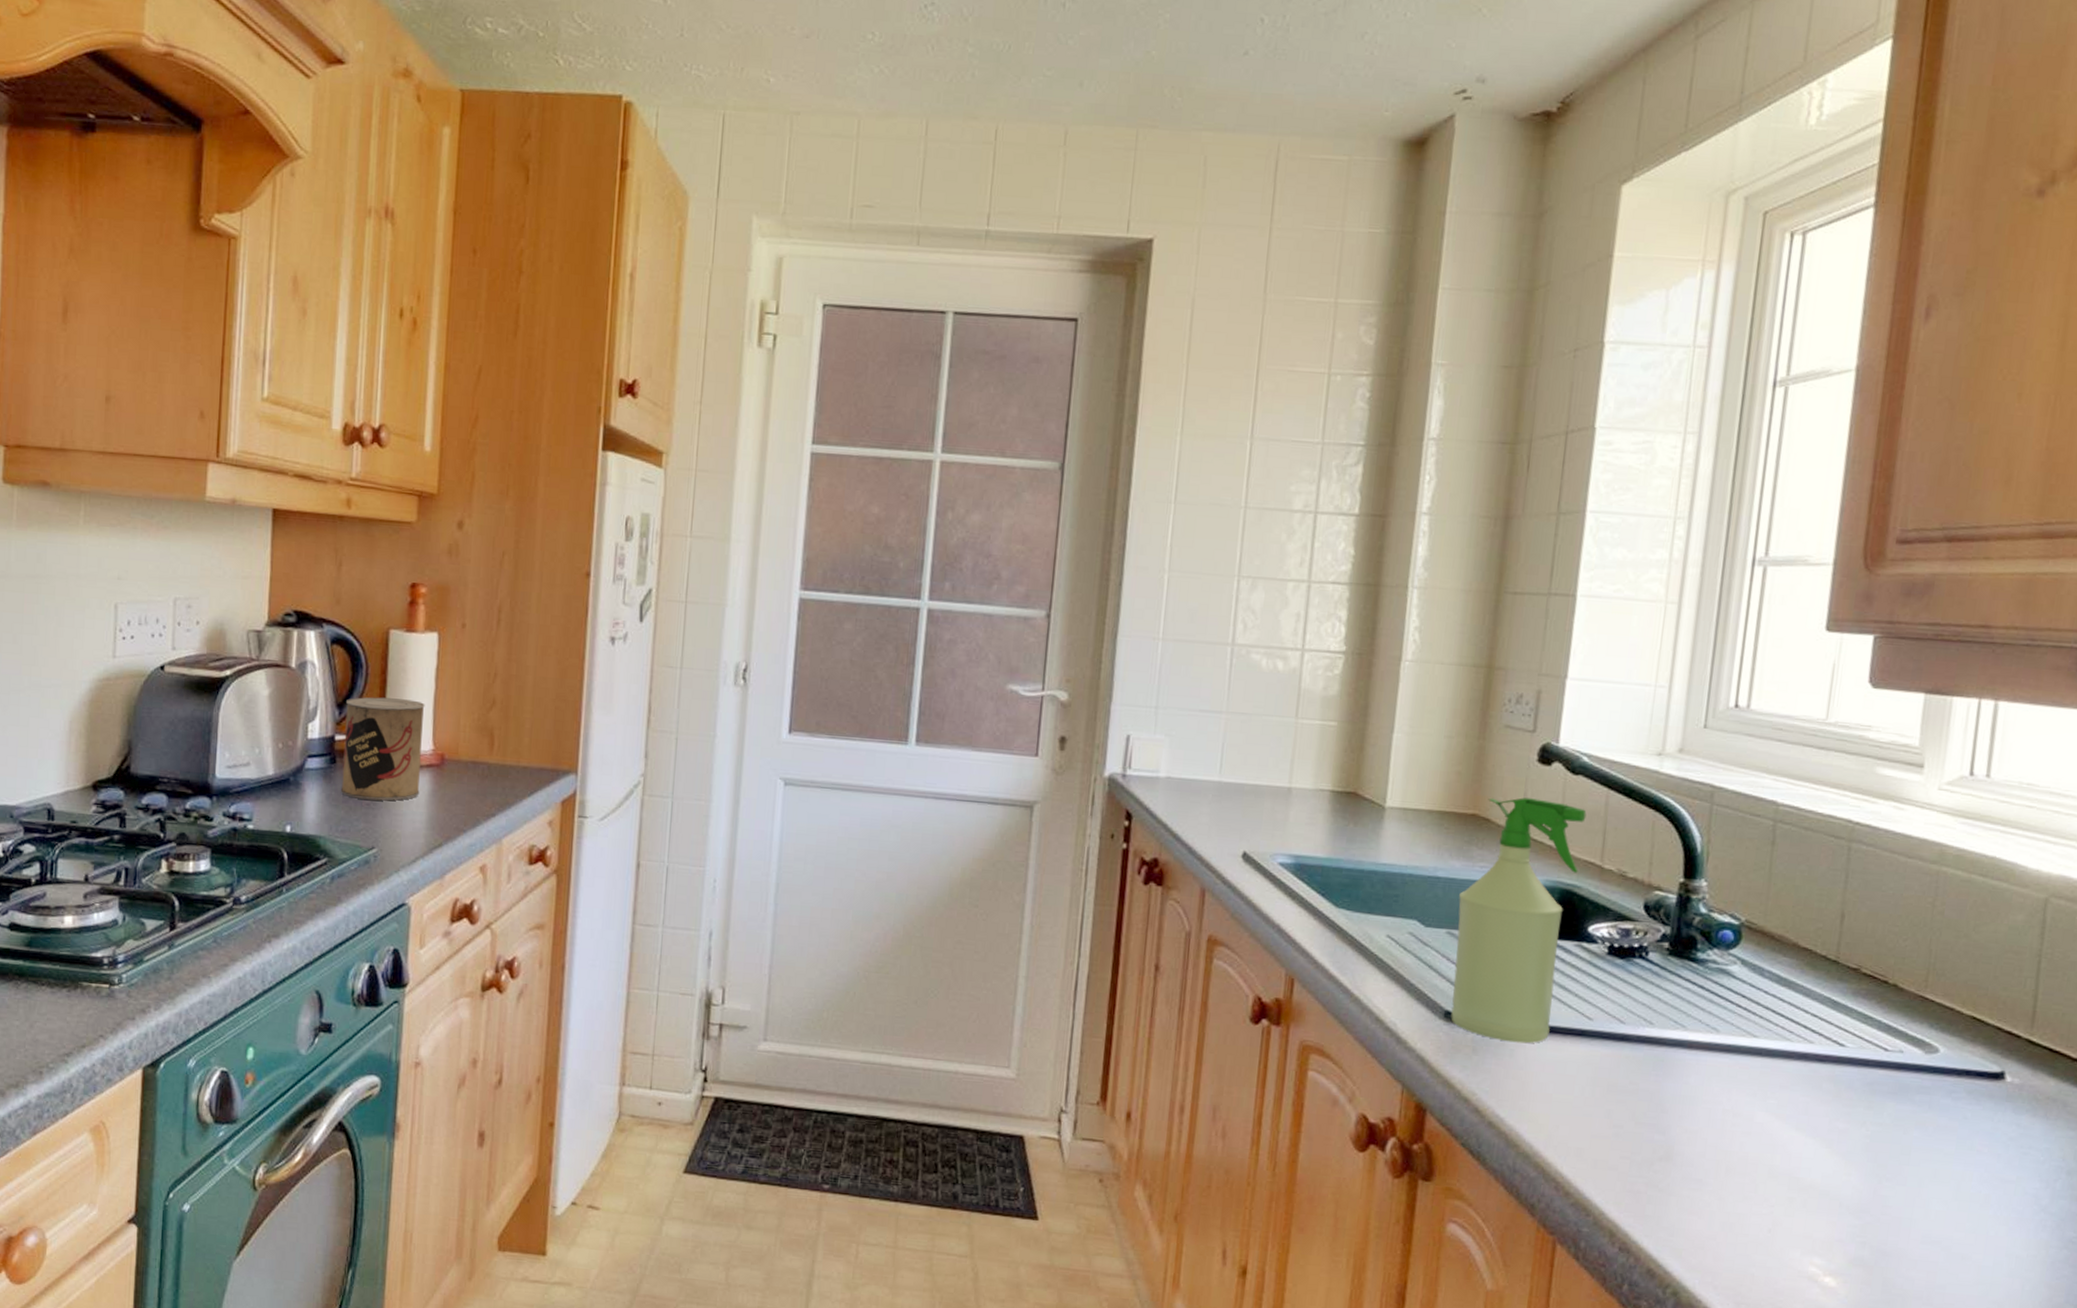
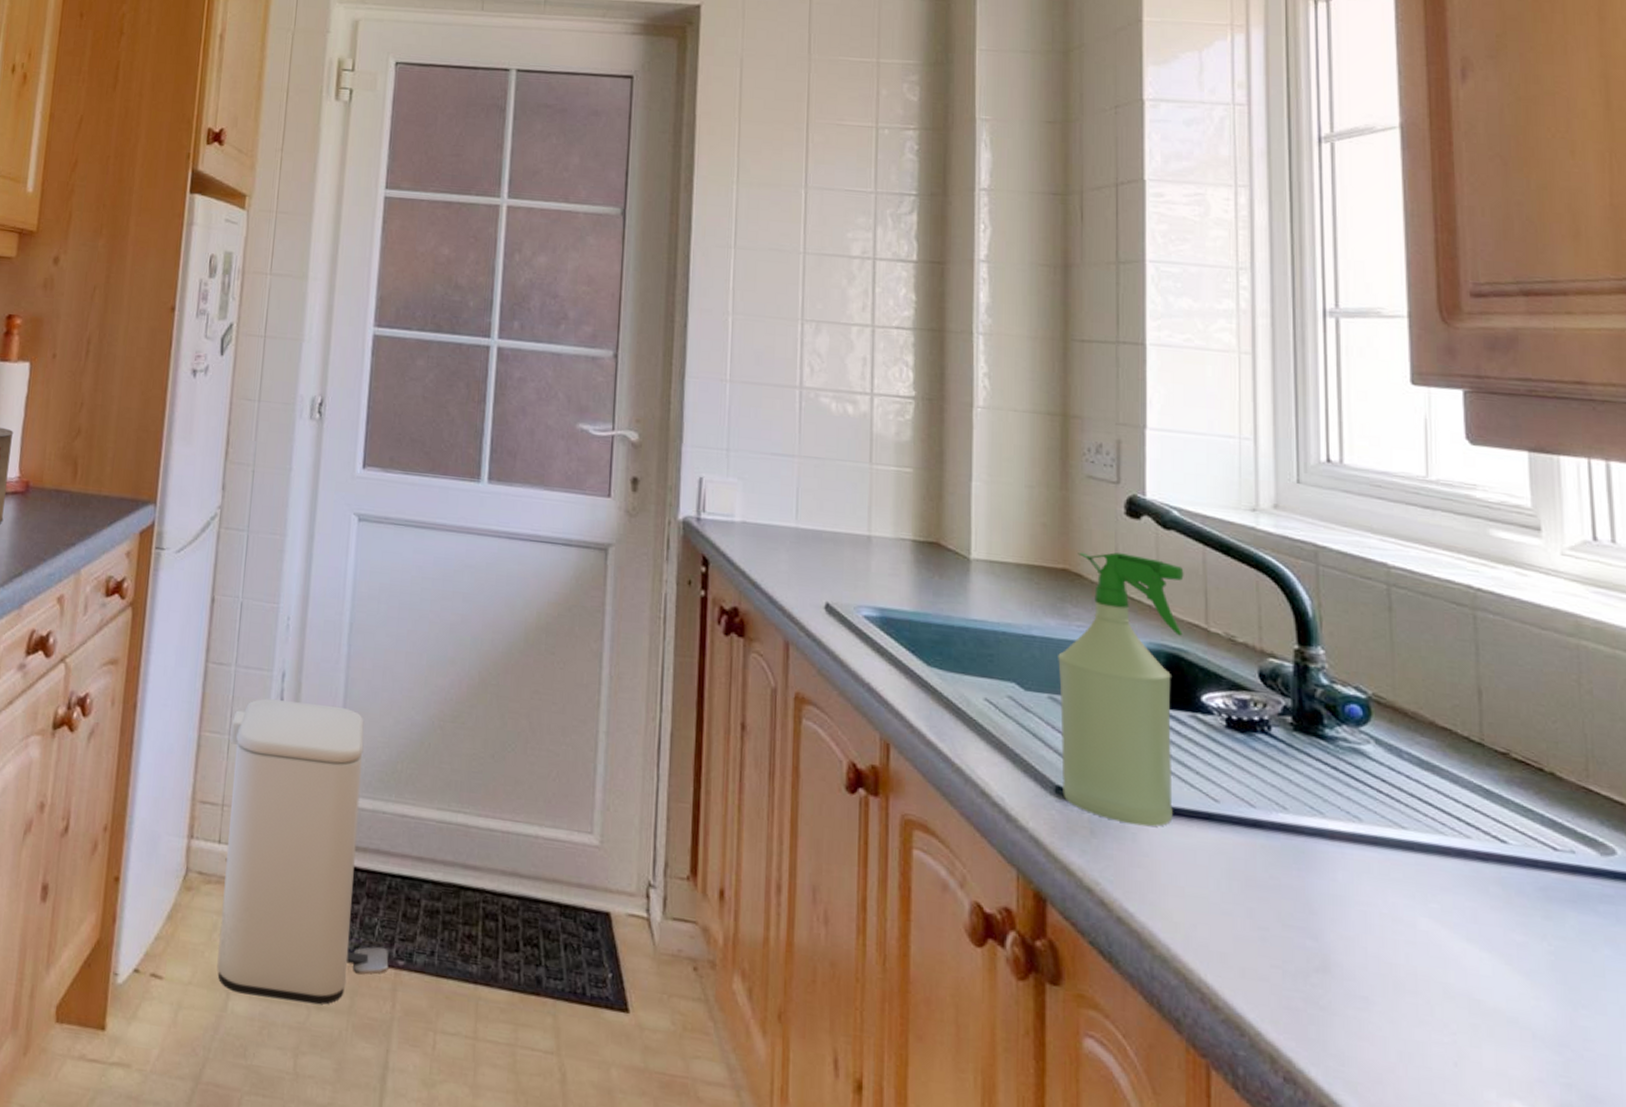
pedal bin: none [651,956,815,1225] -> present [217,698,389,1005]

